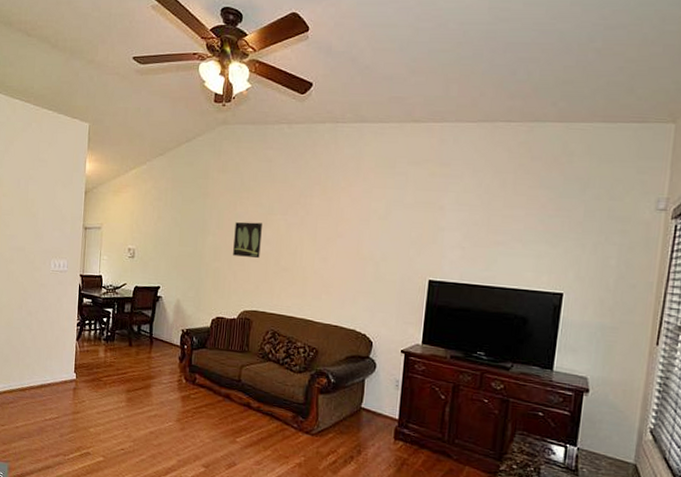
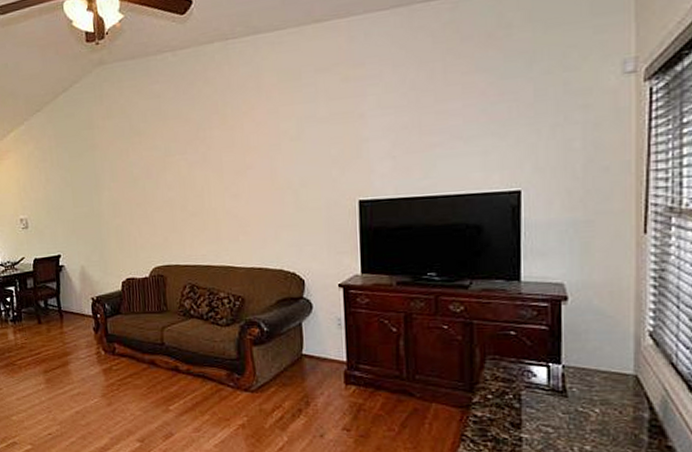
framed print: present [233,221,262,259] -> none [131,167,164,209]

